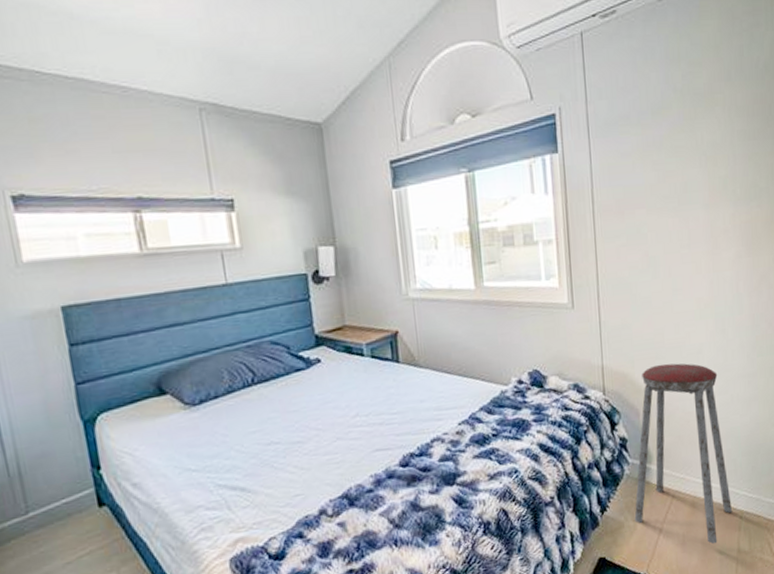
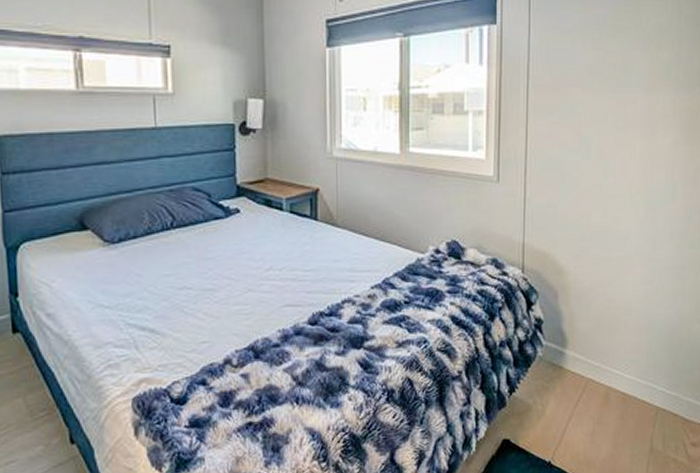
music stool: present [634,363,732,545] -> none [543,247,648,439]

